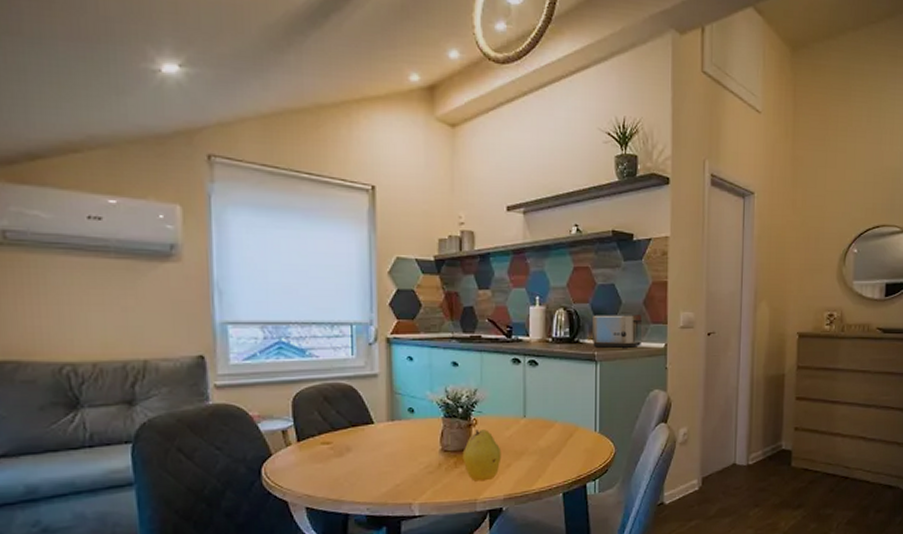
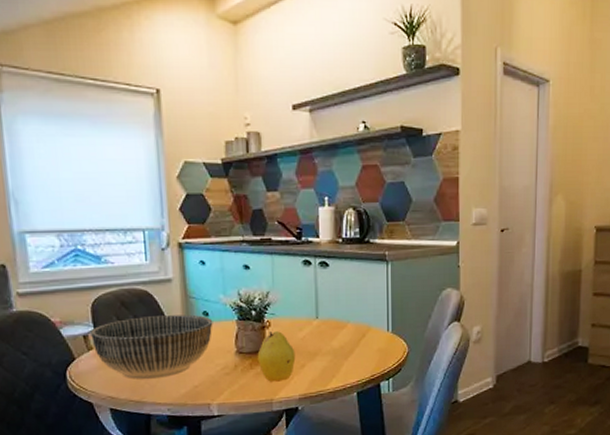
bowl: none [290,411,419,478] -> present [91,314,213,380]
toaster: present [591,313,643,348] -> none [381,211,434,248]

